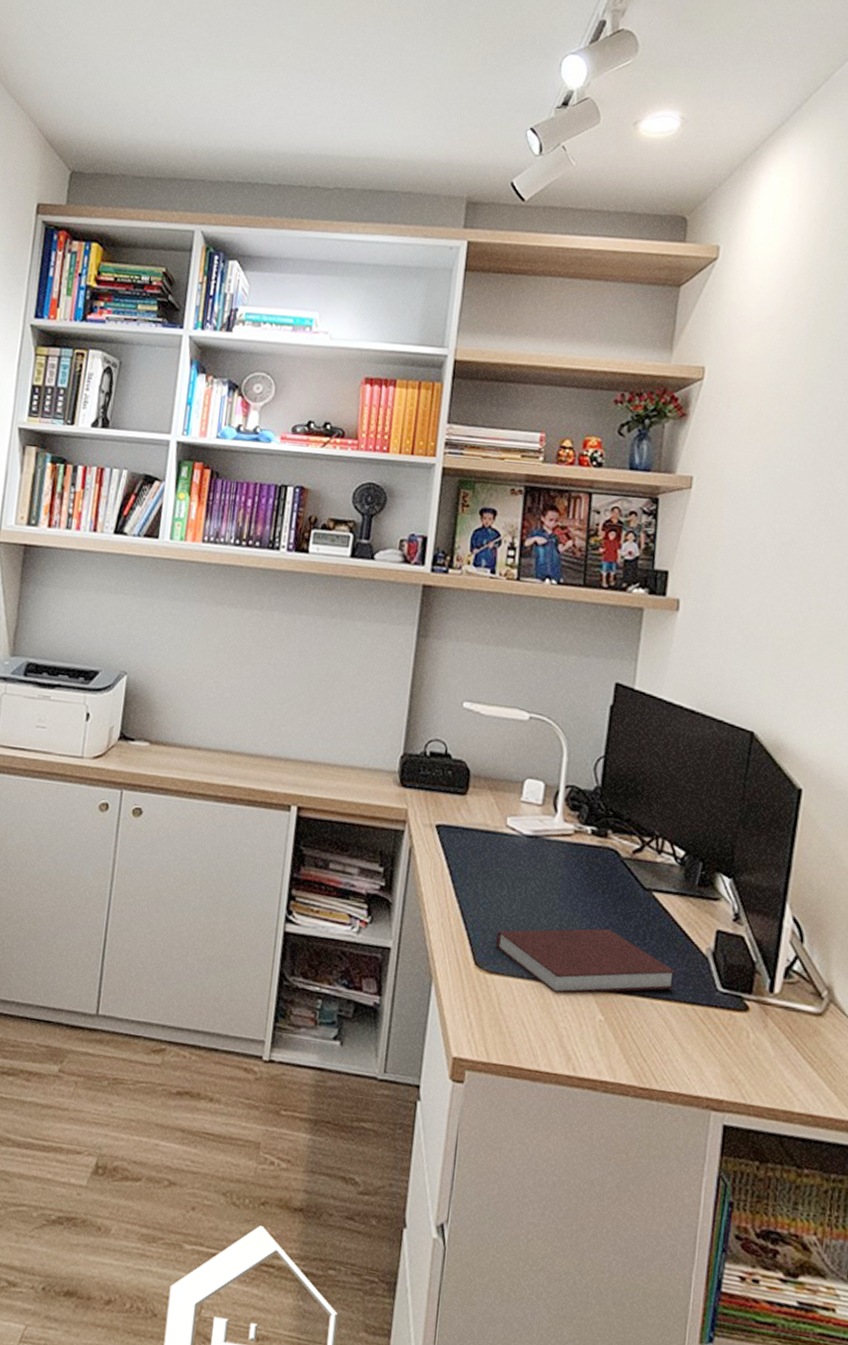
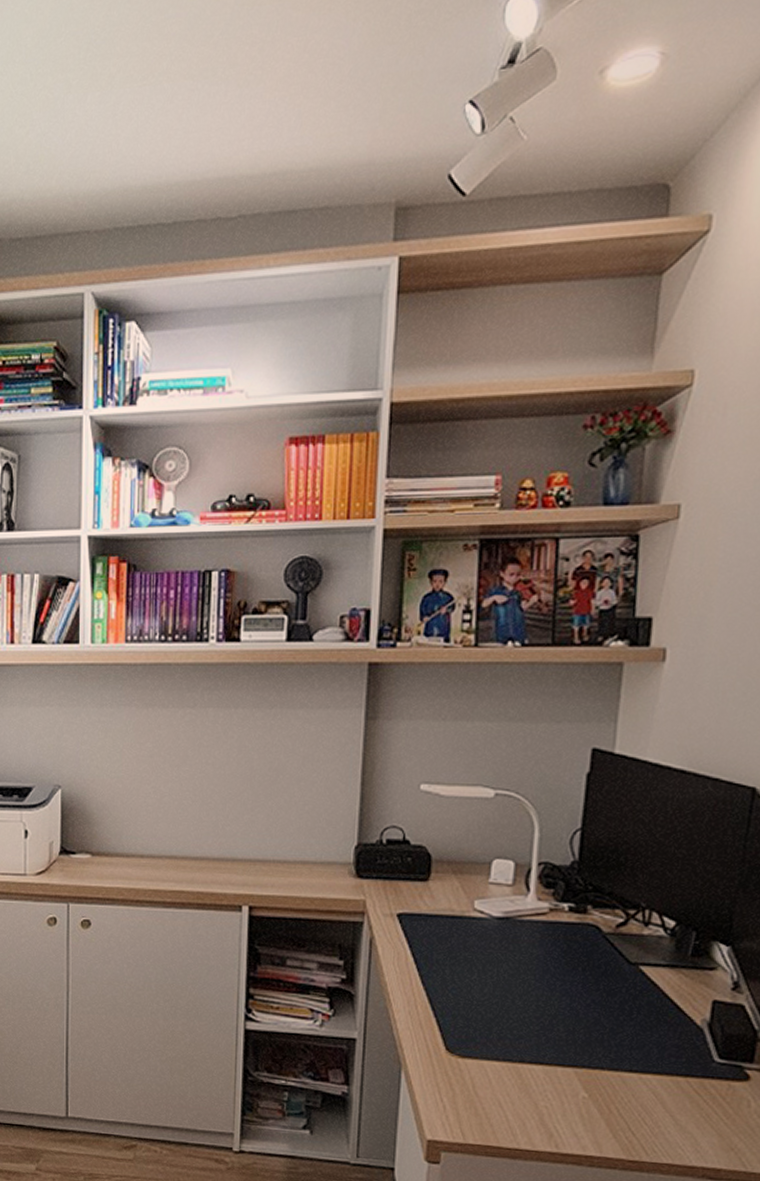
notebook: present [496,928,676,994] -> none [467,1006,667,1074]

